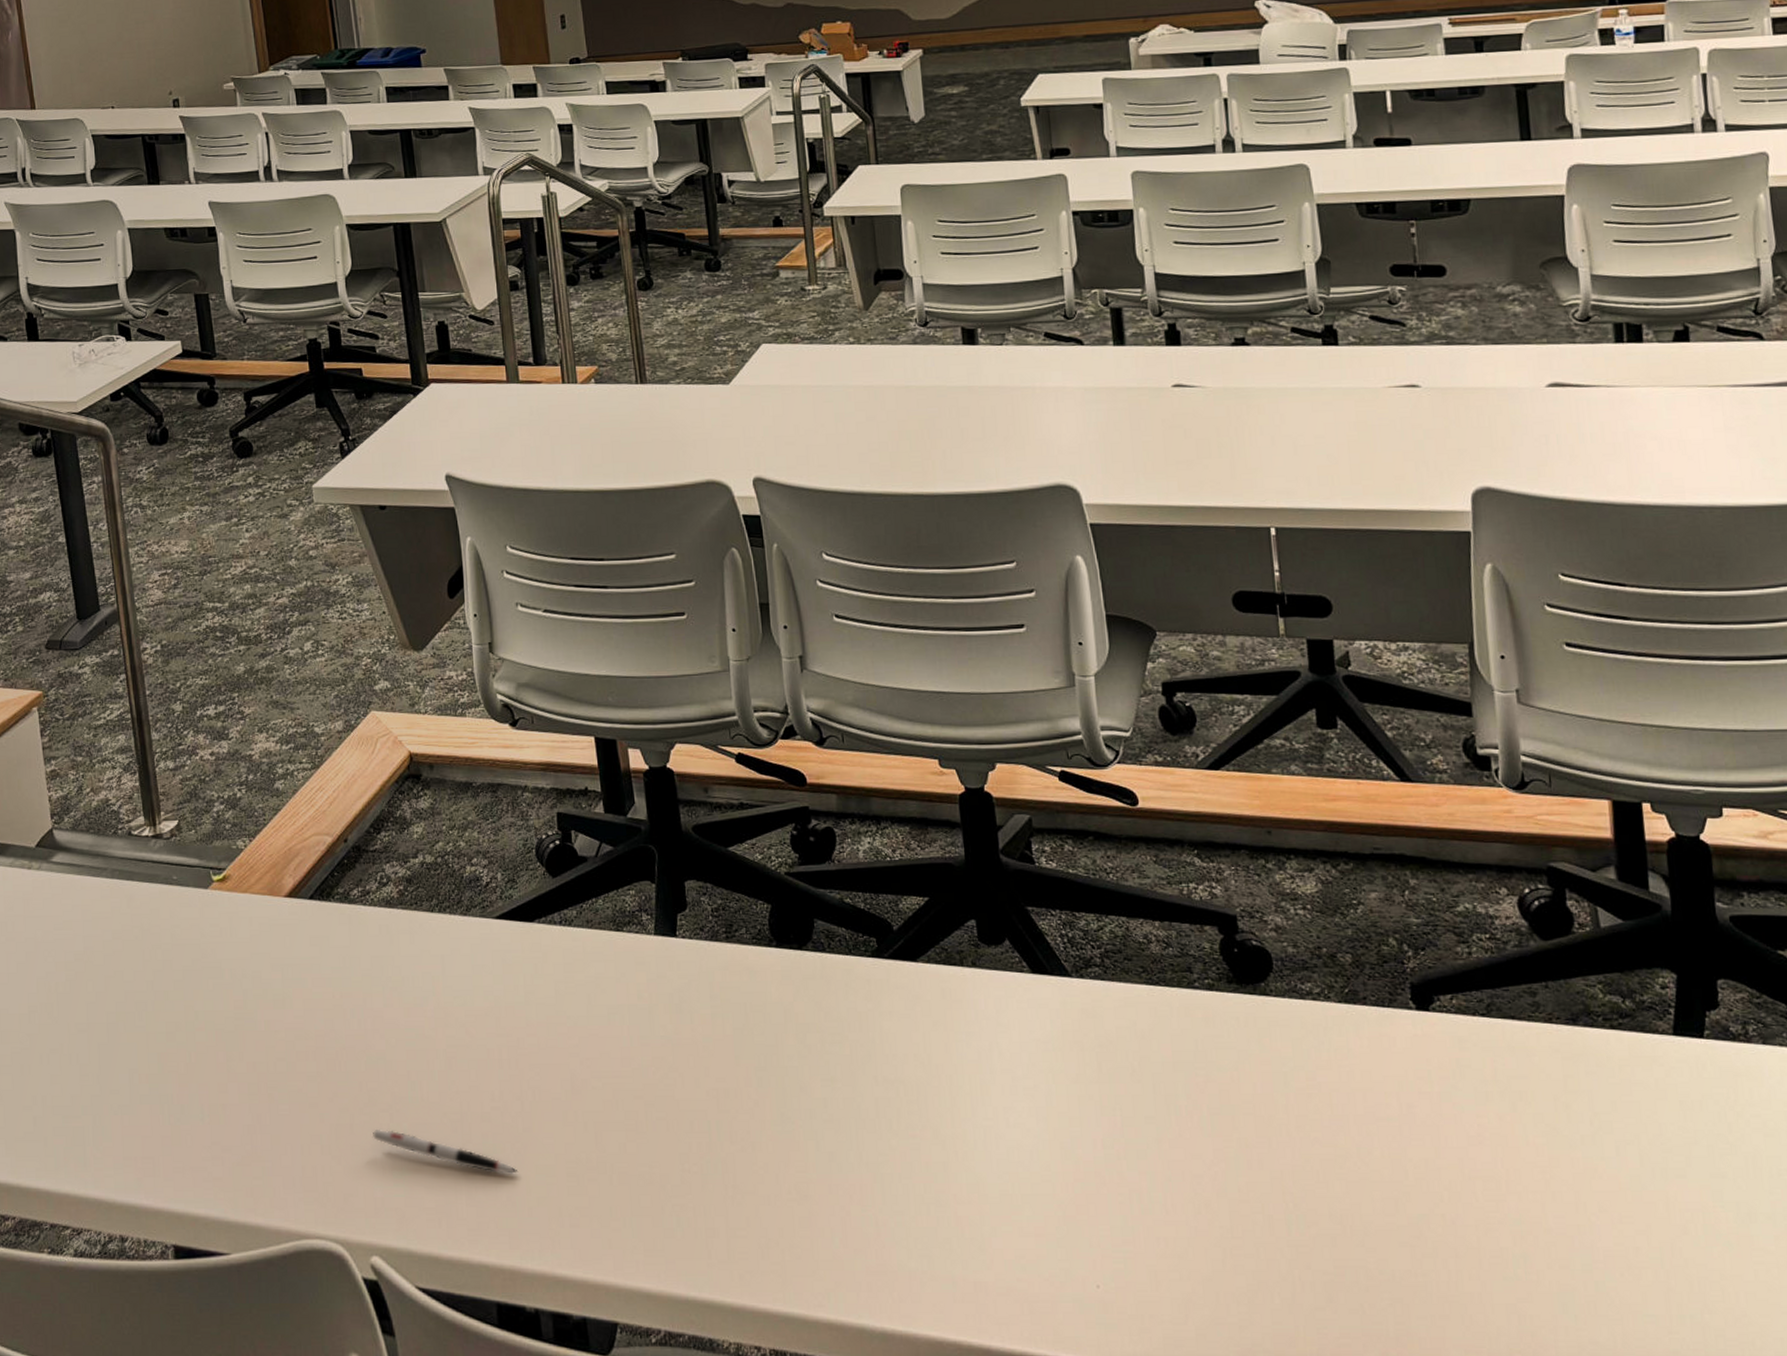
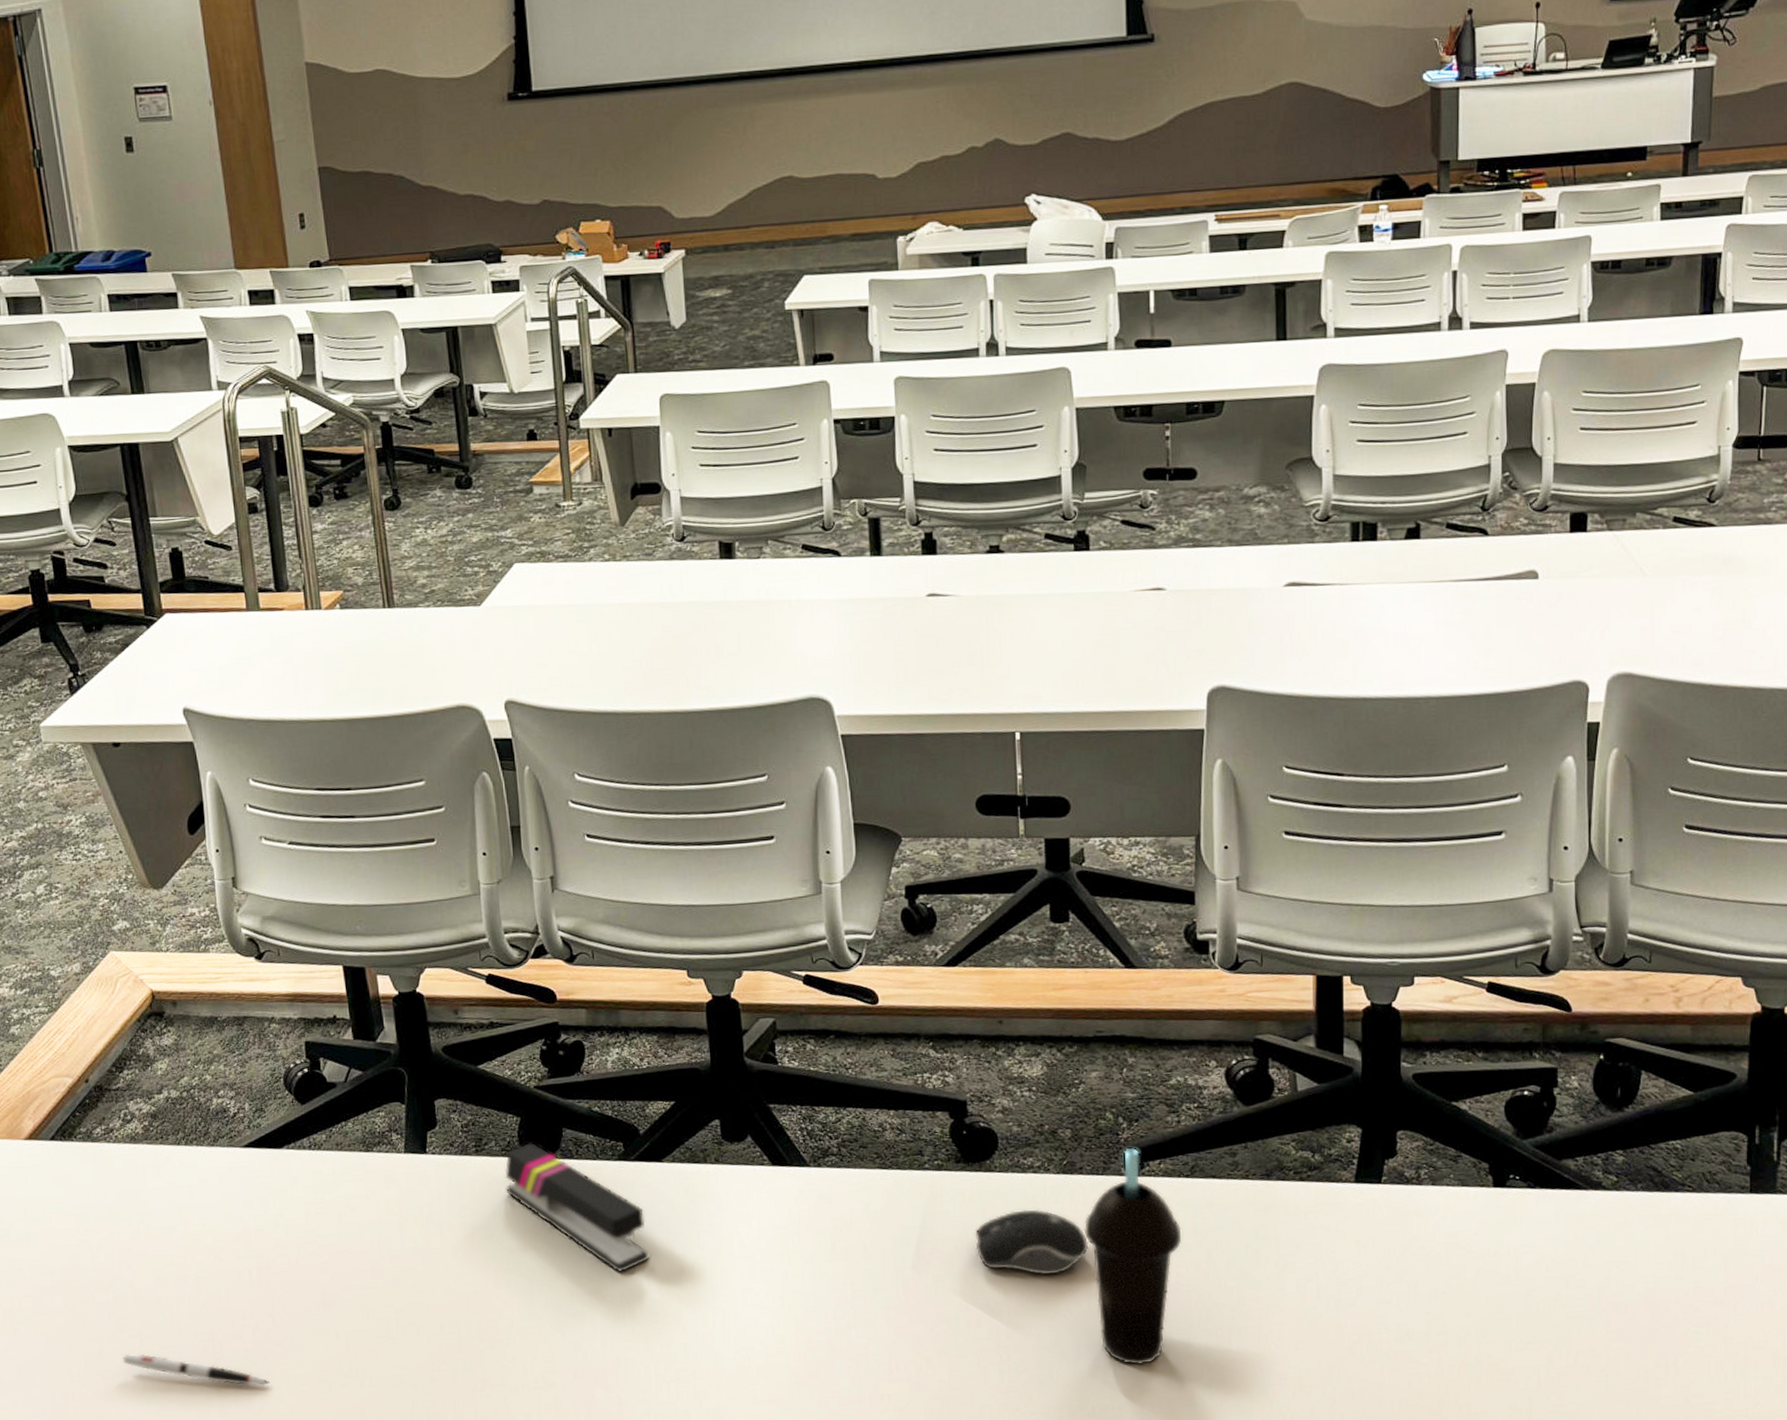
stapler: none [756,932,905,1078] -> present [505,1143,649,1272]
computer mouse: none [1251,1040,1379,1116] -> present [975,1209,1089,1276]
cup: none [1371,978,1482,1226] -> present [1083,1147,1182,1365]

